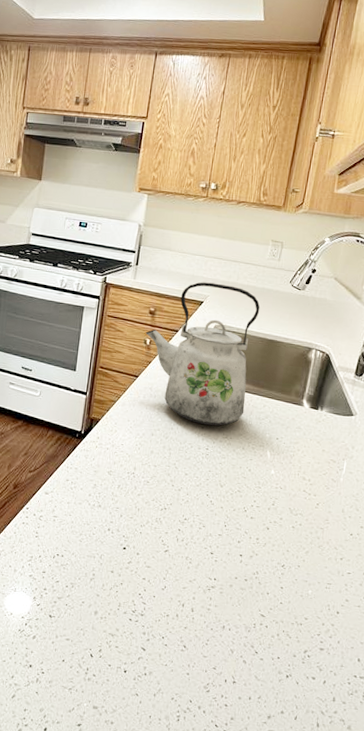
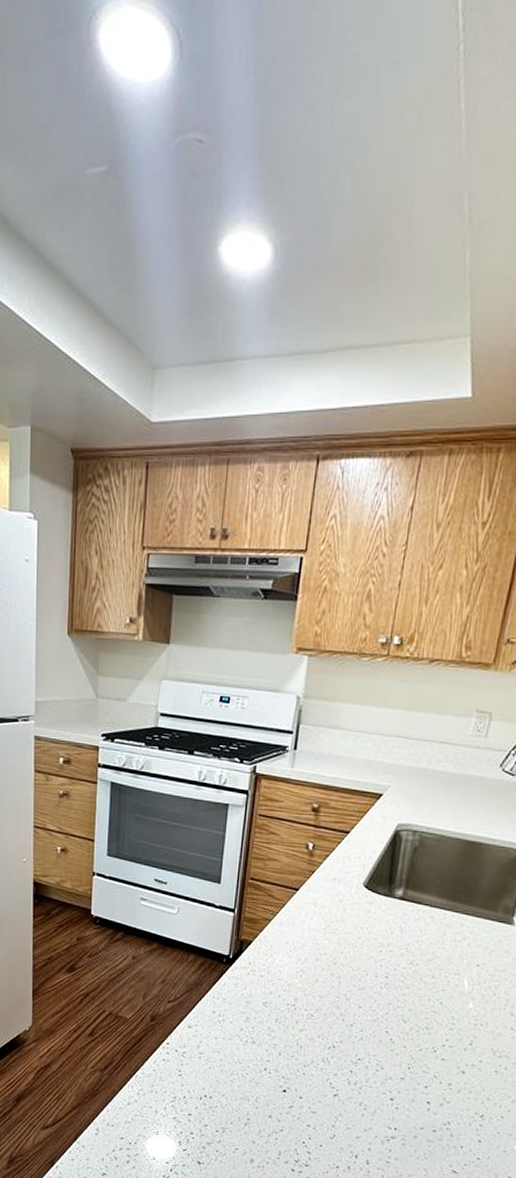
kettle: present [145,282,260,426] -> none [307,768,459,950]

